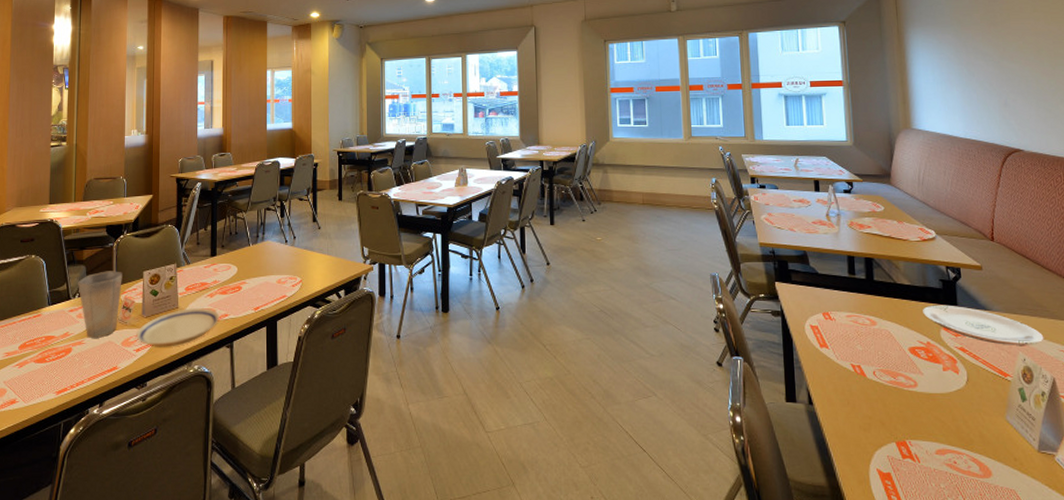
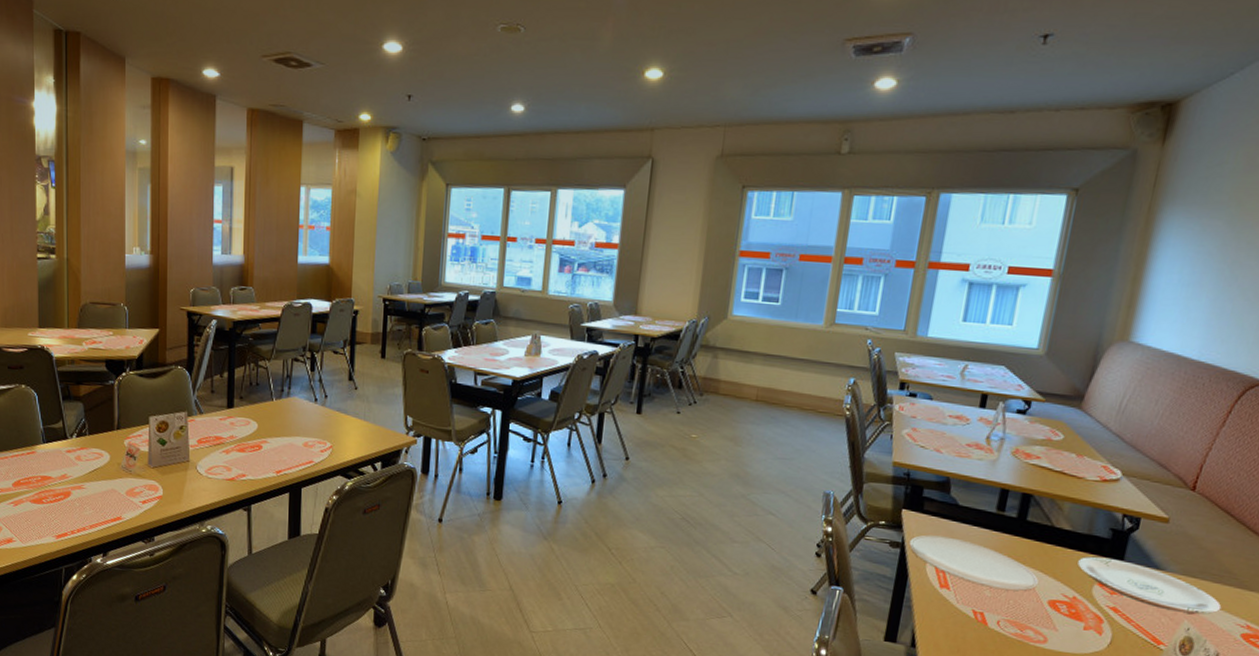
cup: present [78,271,122,338] -> none [75,411,125,484]
plate: present [136,307,220,347] -> none [142,463,236,503]
plate: none [787,302,897,343] -> present [909,534,1038,592]

